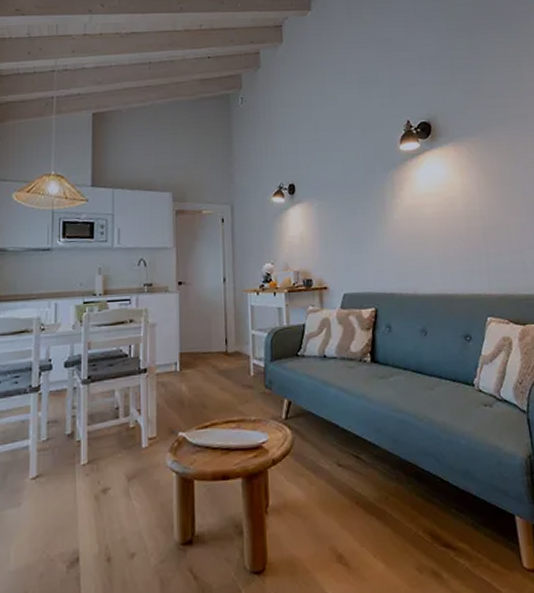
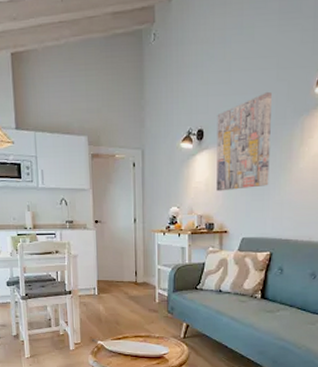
wall art: none [307,148,366,245] -> present [216,91,272,192]

